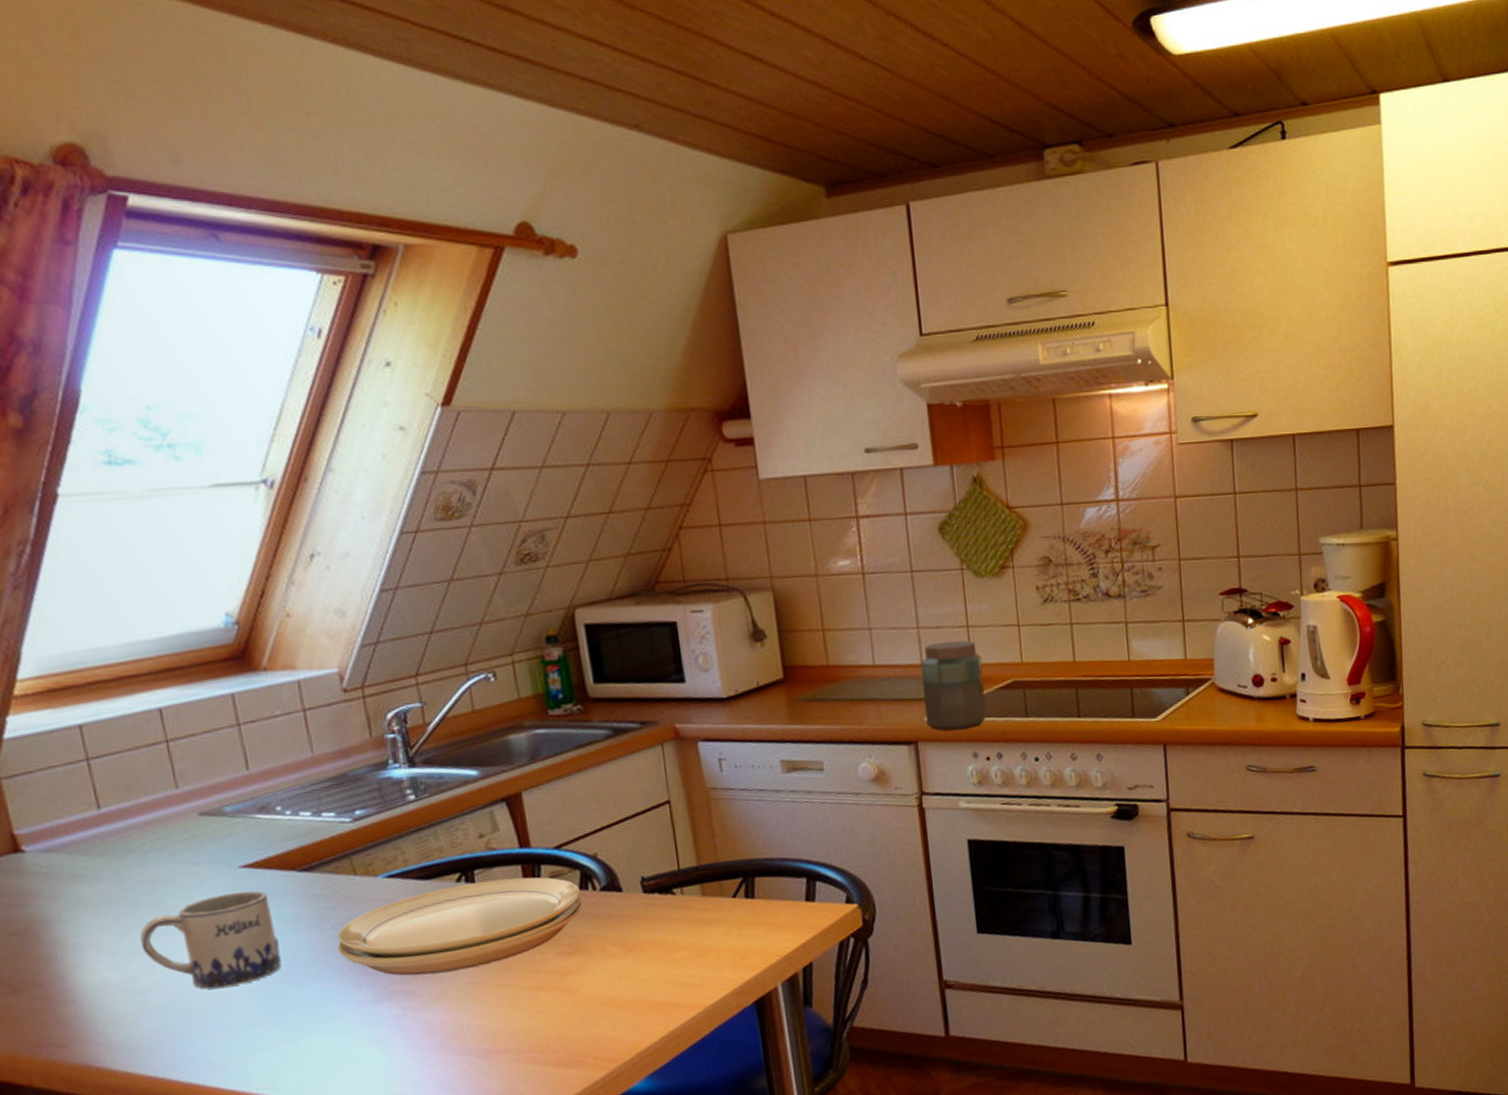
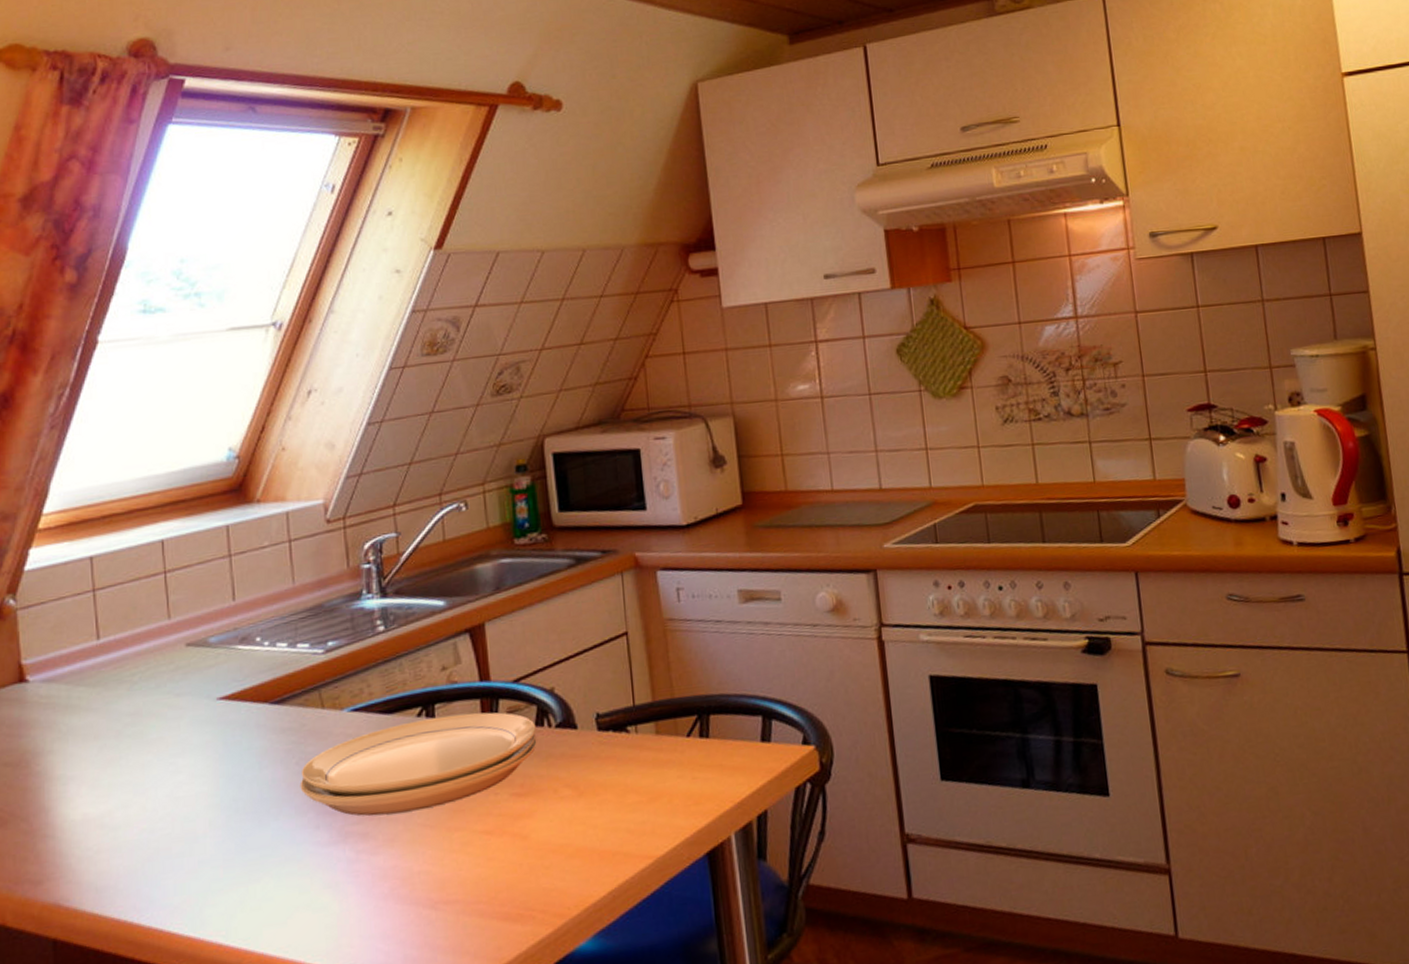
mug: present [139,891,282,990] -> none [120,724,247,827]
peanut butter: present [921,640,987,732] -> none [879,463,948,559]

